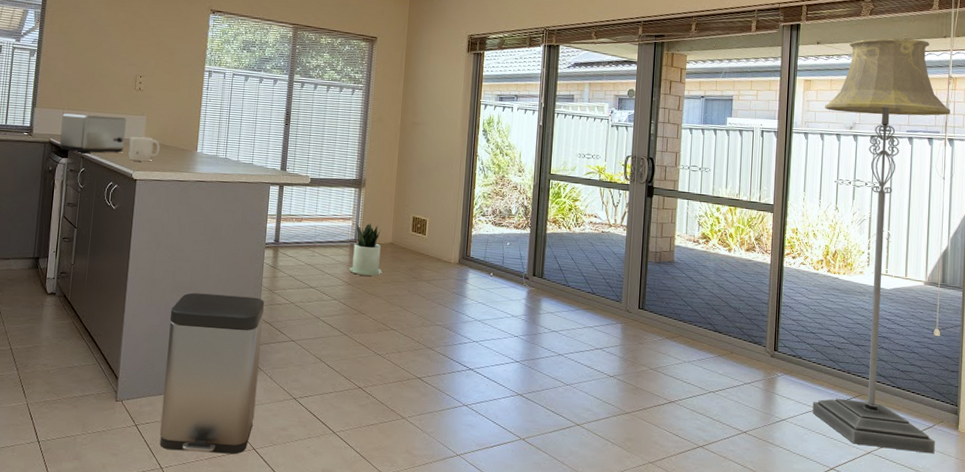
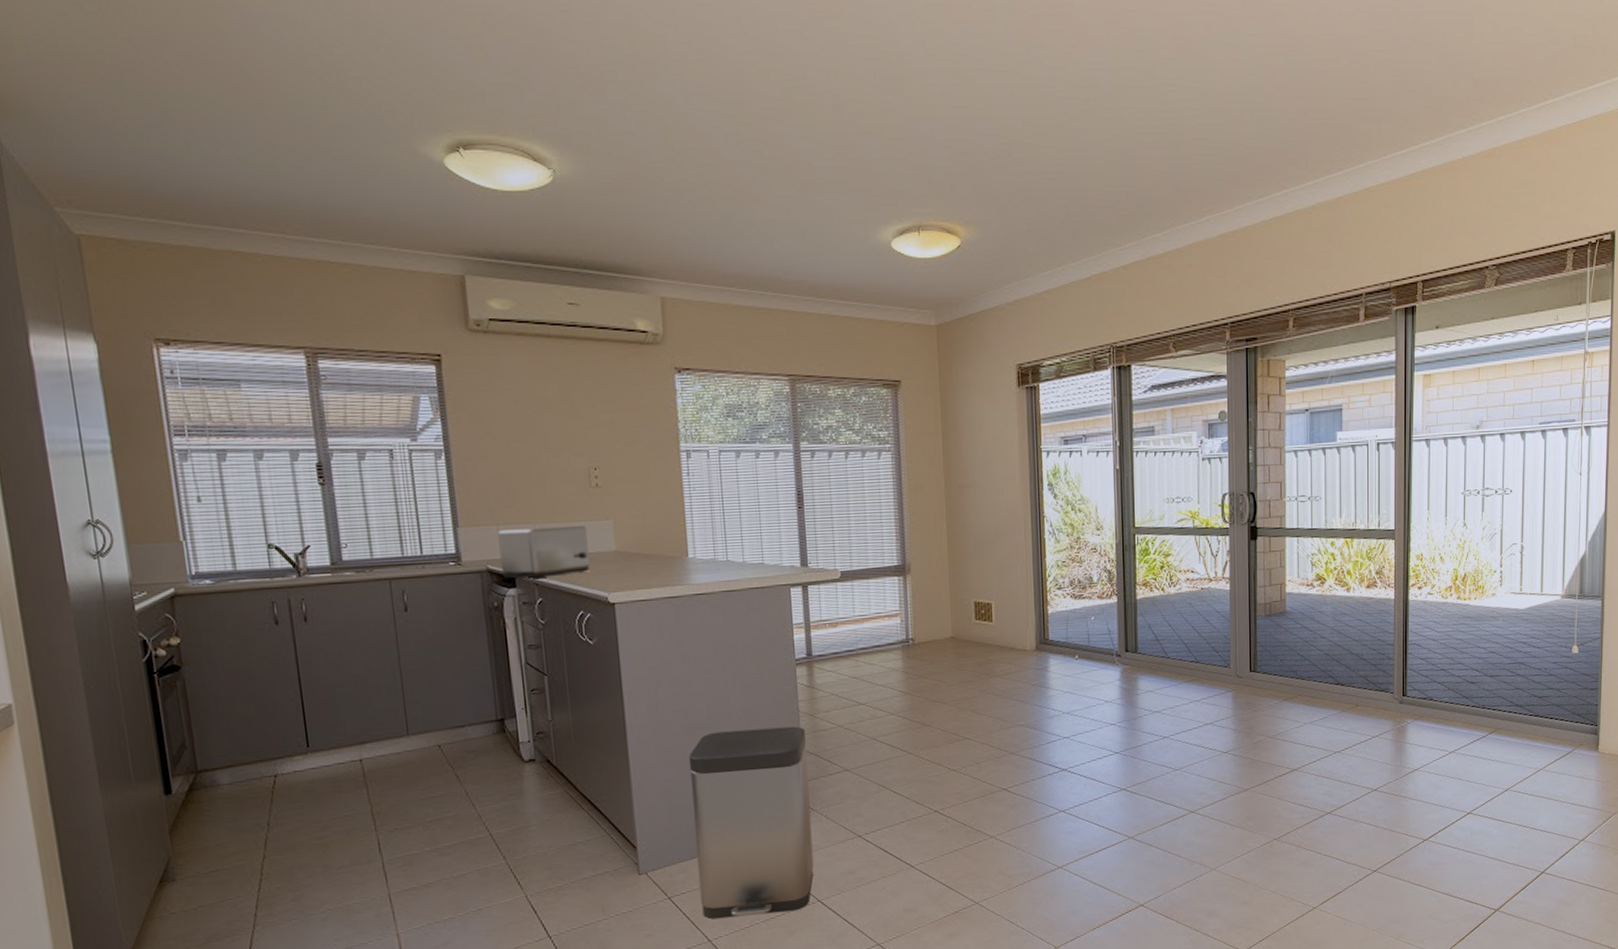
mug: present [128,137,160,162] -> none [594,548,639,580]
planter: present [349,223,382,277] -> none [904,617,945,682]
floor lamp: present [812,38,950,454] -> none [1446,310,1587,783]

